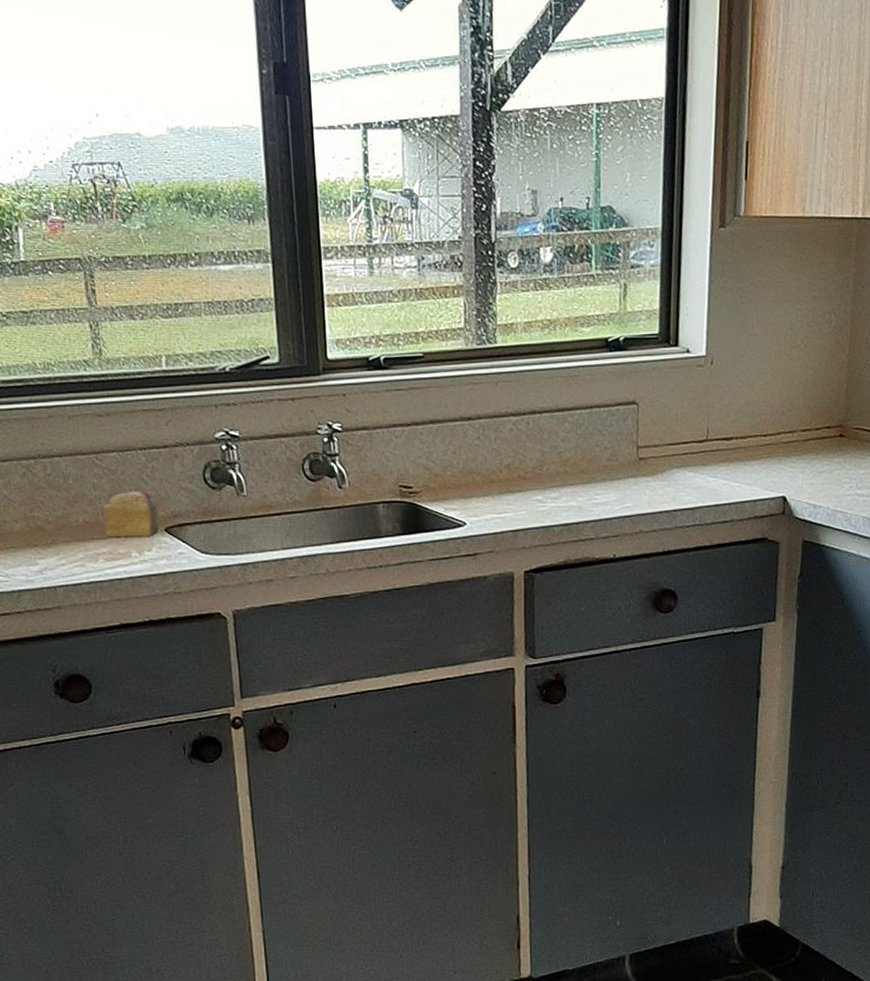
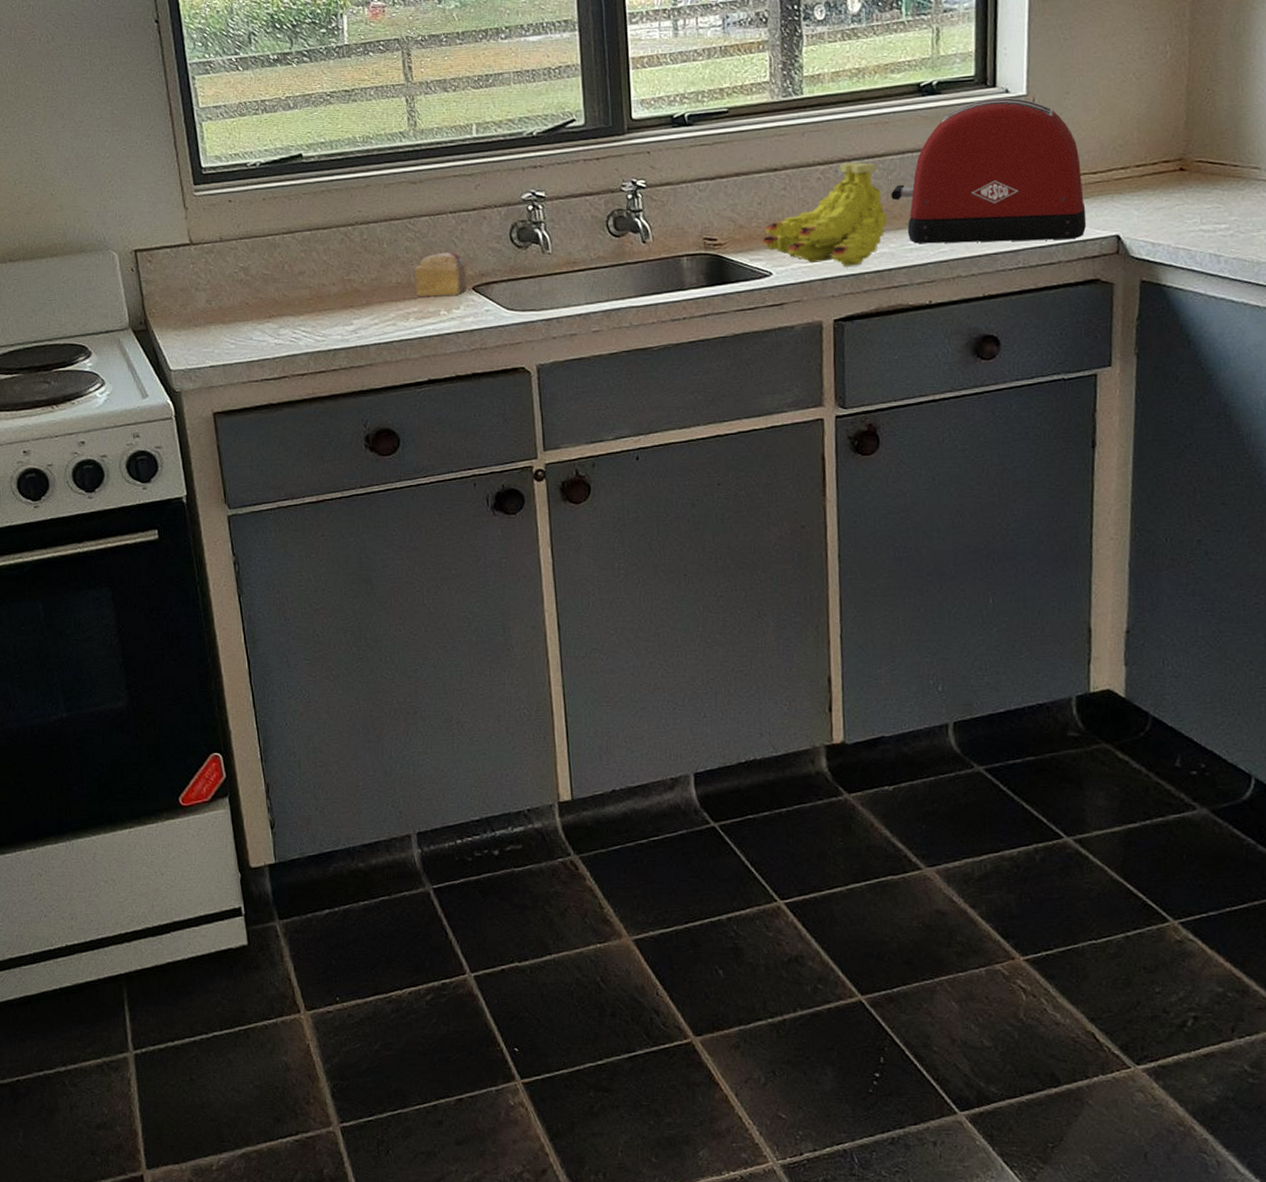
fruit: none [456,415,576,519] -> present [761,162,887,267]
toaster: none [579,357,757,499] -> present [891,97,1087,244]

